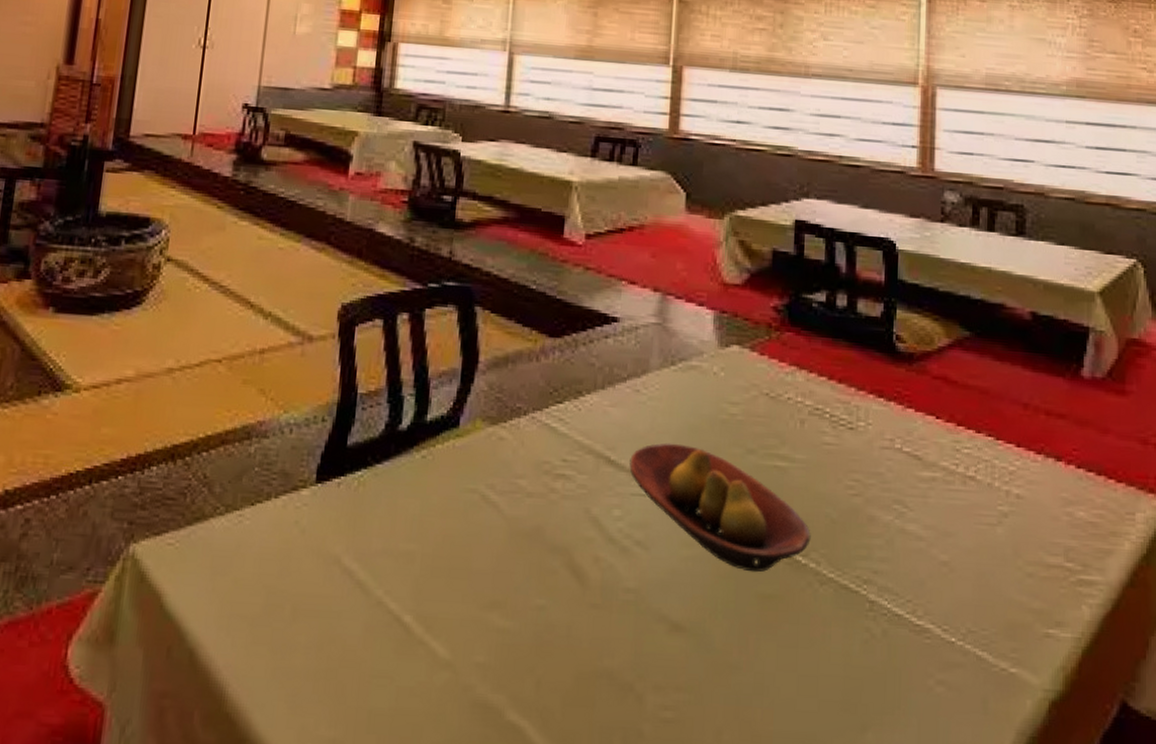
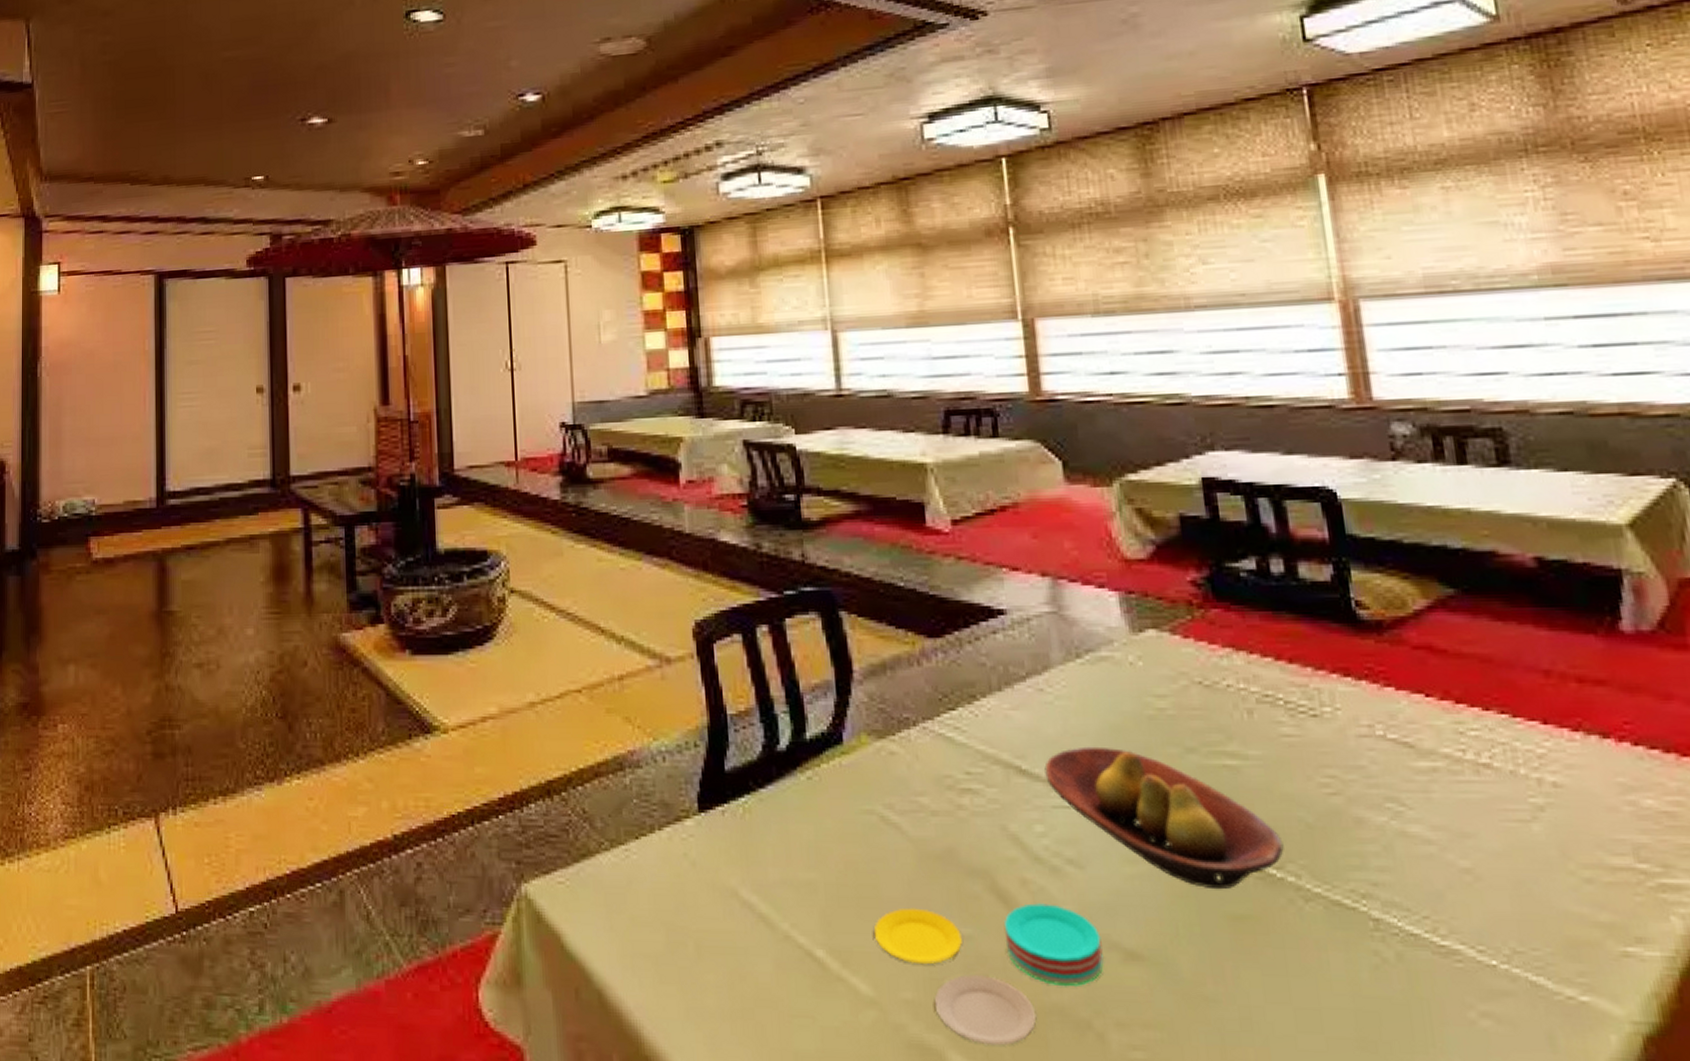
plate: none [460,578,653,706] -> present [874,903,1105,1046]

